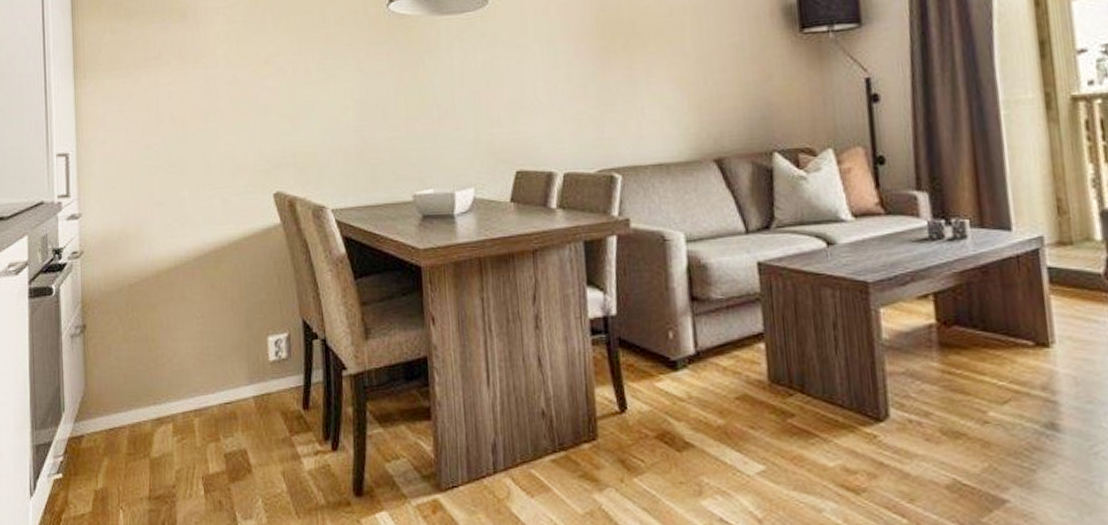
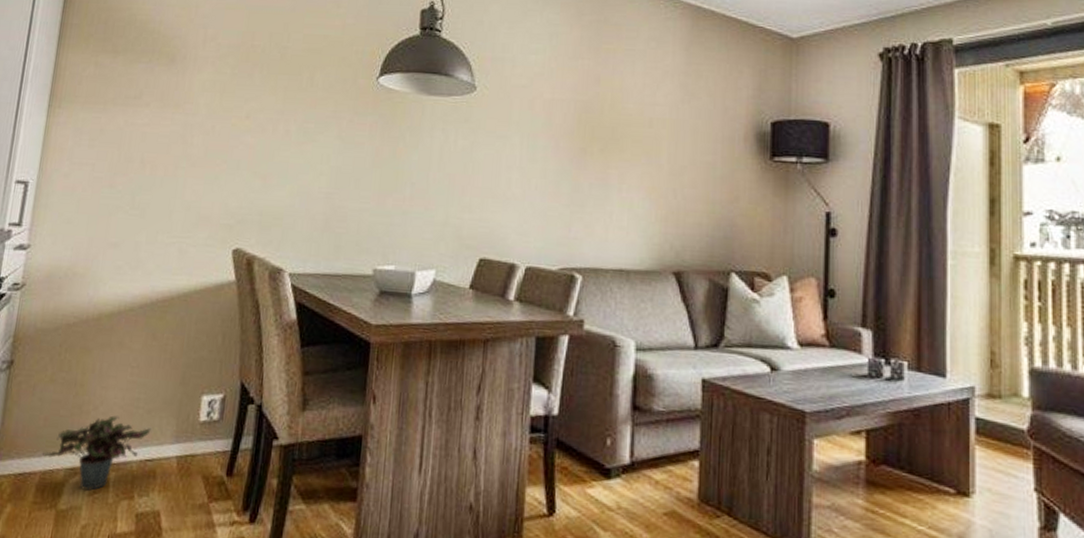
potted plant: none [128,365,225,437] -> present [43,415,151,491]

